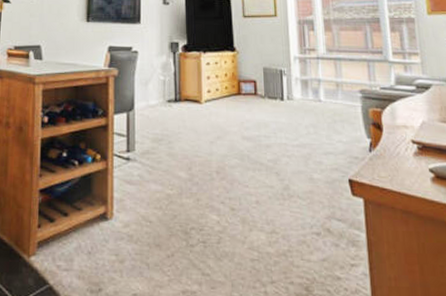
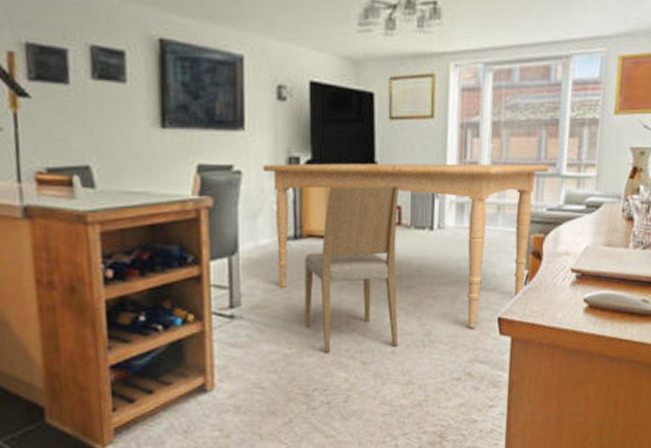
dining table: none [152,47,377,187] -> present [262,163,549,328]
dining chair: none [183,63,261,197] -> present [304,185,399,353]

